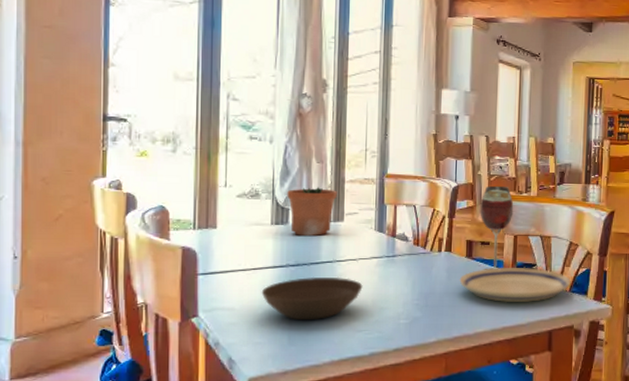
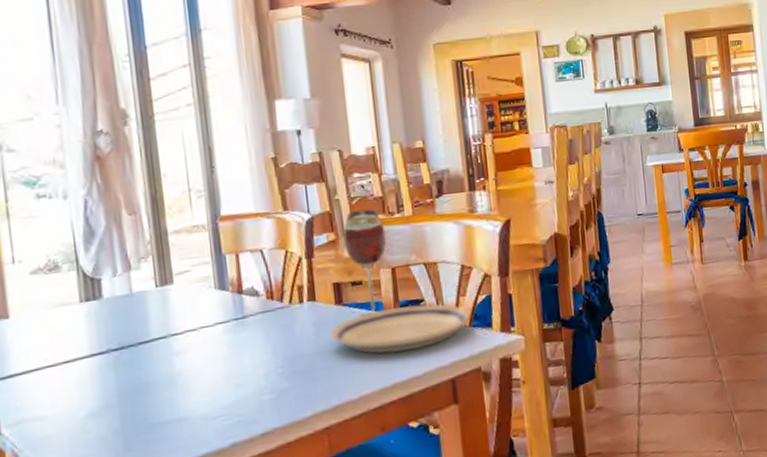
bowl: present [261,276,363,321] -> none [79,354,210,418]
planter: present [287,187,337,236] -> none [95,245,161,311]

